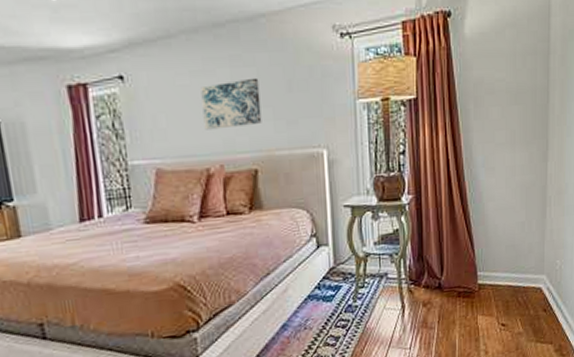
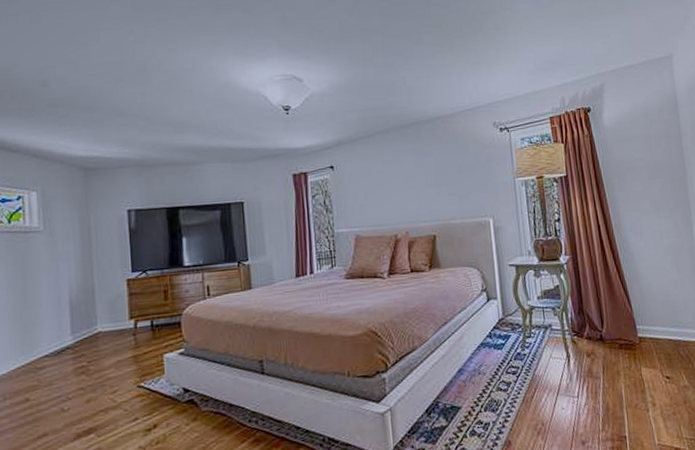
wall art: present [200,77,262,130] -> none [391,164,439,205]

